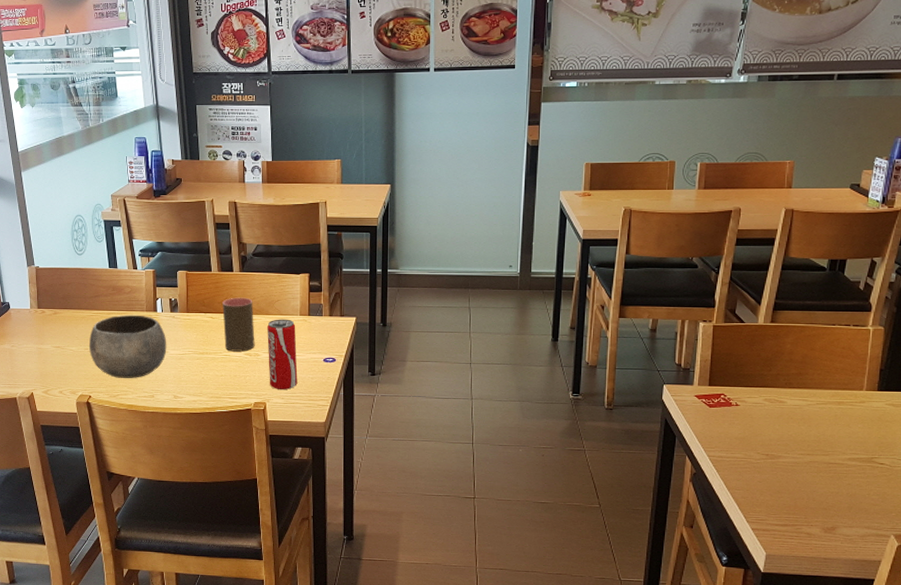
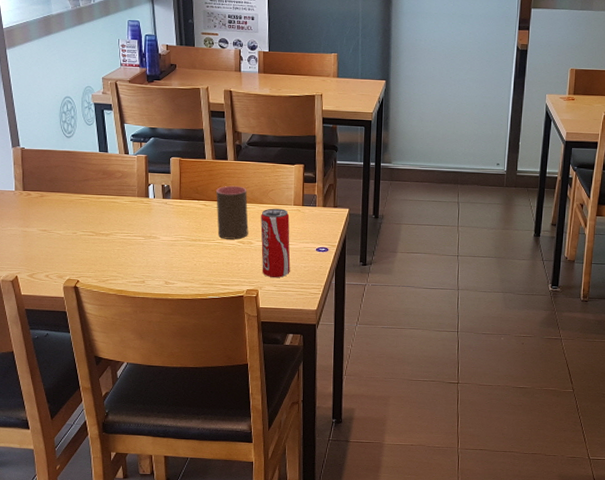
bowl: present [89,314,167,378] -> none [78,199,159,264]

